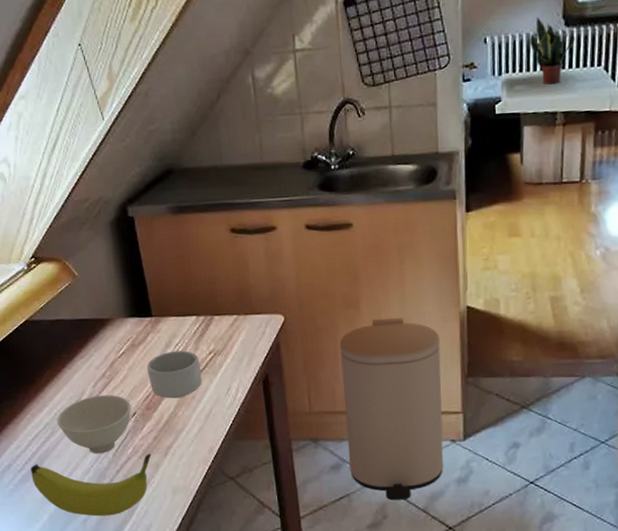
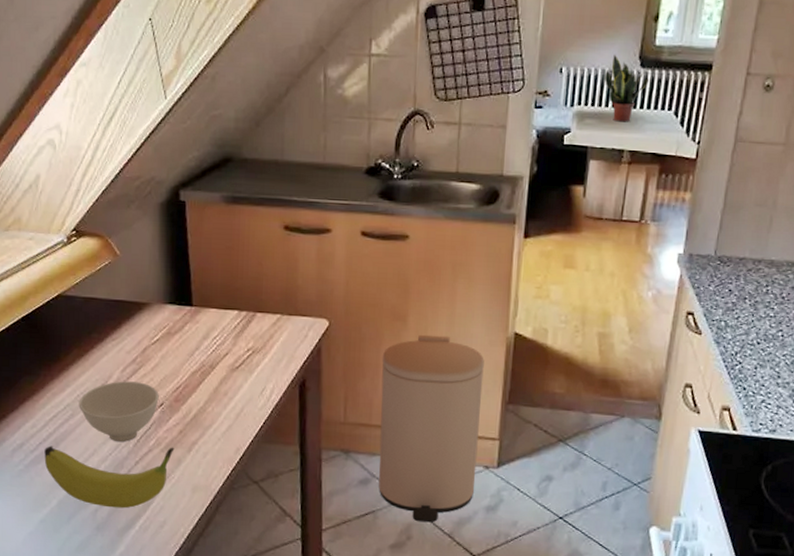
mug: present [146,350,202,399] -> none [180,344,237,394]

